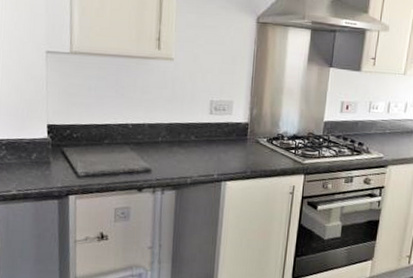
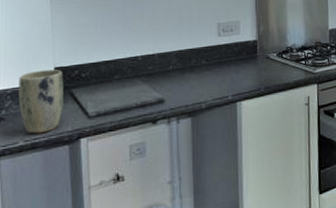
plant pot: none [13,125,56,186] -> present [18,69,64,134]

